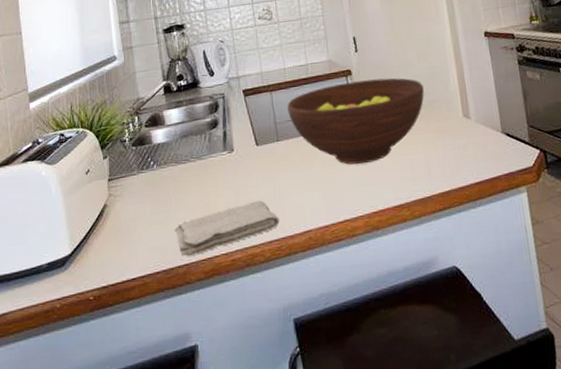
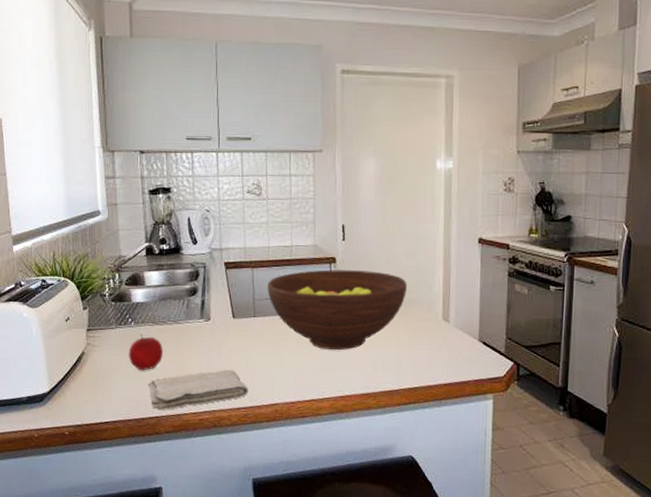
apple: none [152,176,188,216] -> present [128,334,163,371]

